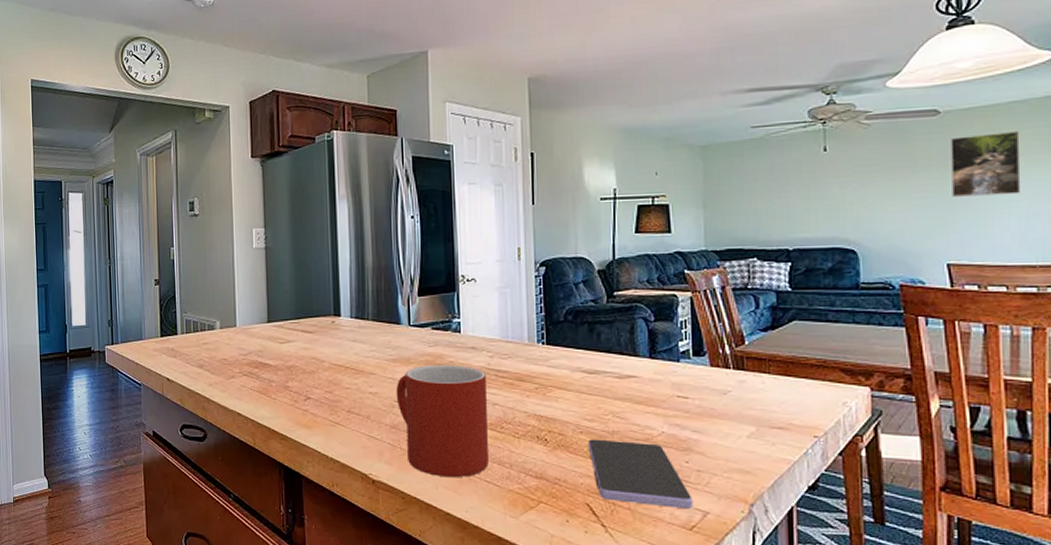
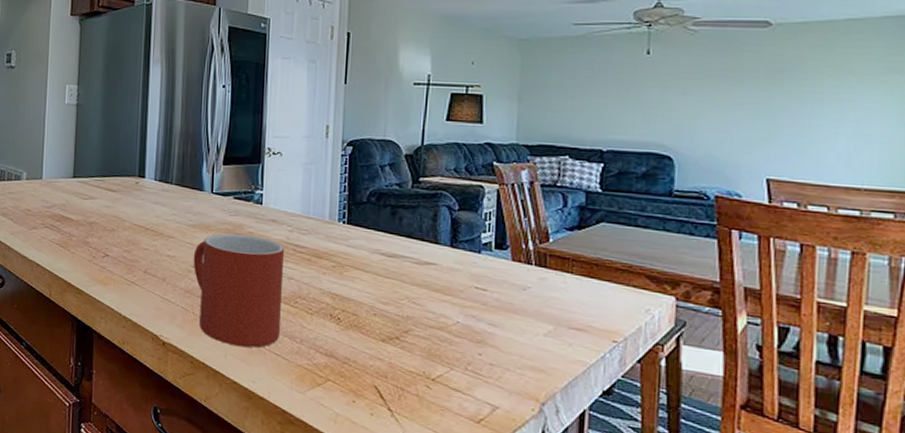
smartphone: present [588,439,693,510] -> none [380,322,483,402]
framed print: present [951,130,1021,197] -> none [778,48,855,114]

